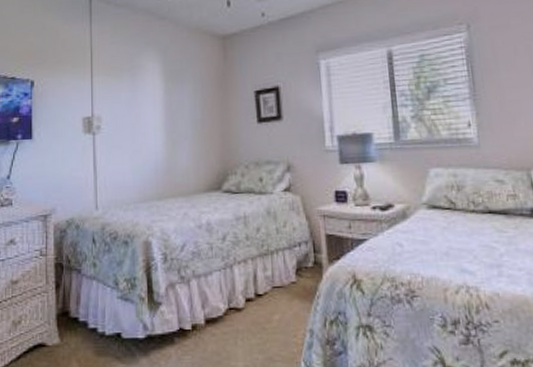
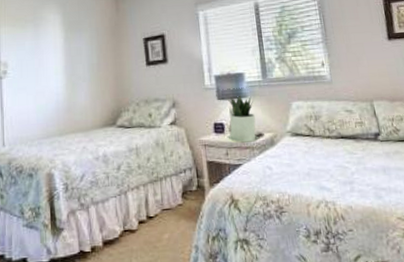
planter: none [351,160,388,216] -> present [228,96,259,144]

